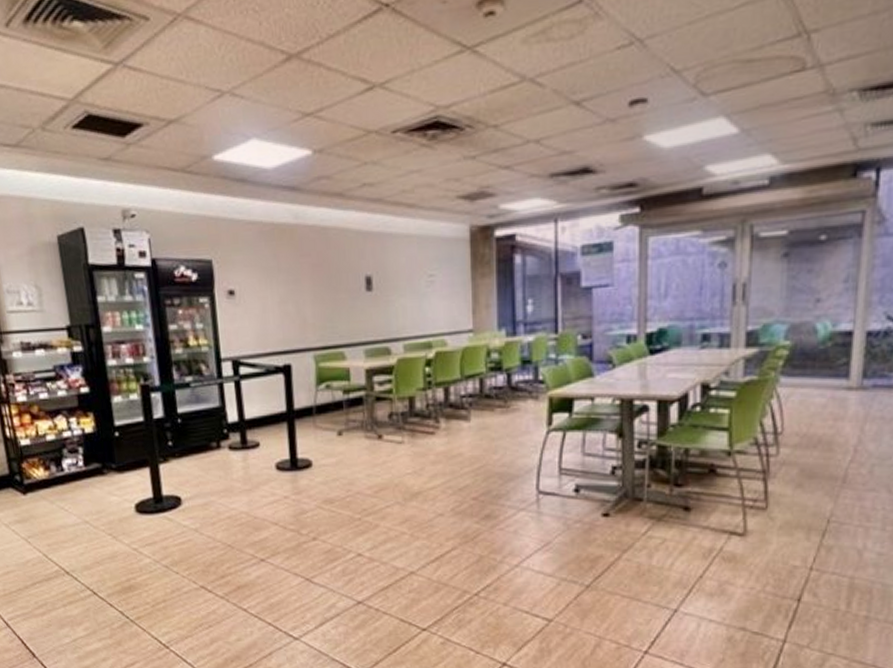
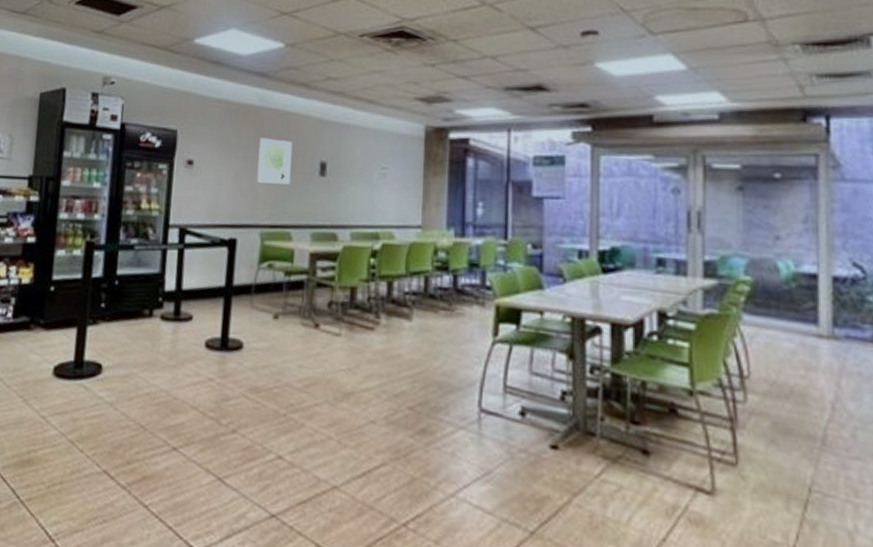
wall art: none [300,257,337,306] -> present [257,138,293,185]

